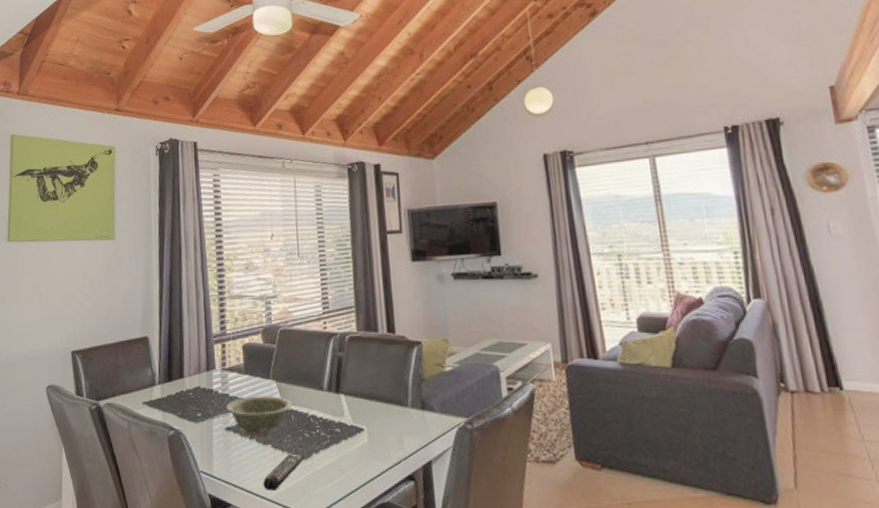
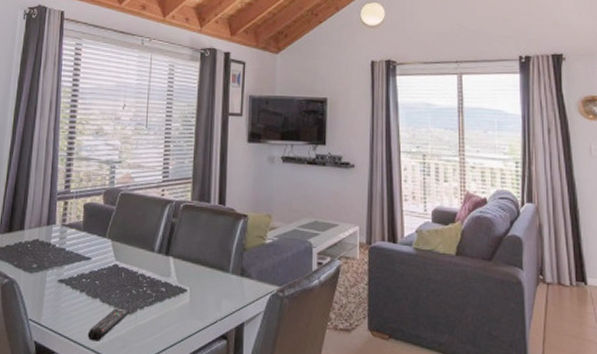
bowl: present [225,396,293,437] -> none [60,252,124,291]

